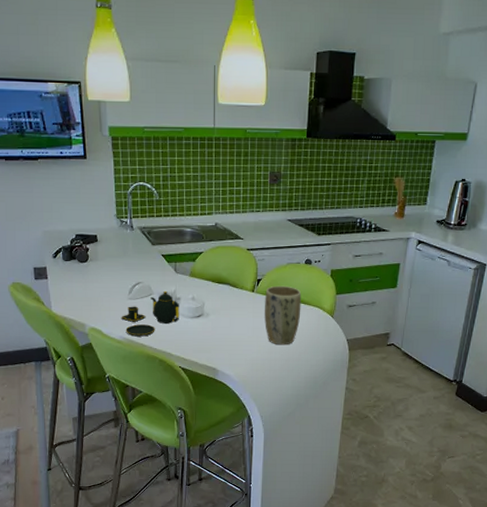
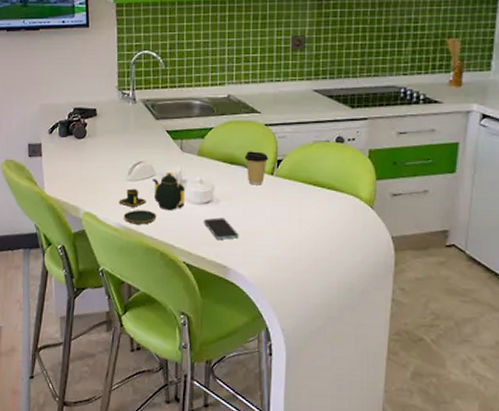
smartphone: none [196,329,226,347] -> present [204,217,239,240]
coffee cup: none [230,272,250,301] -> present [244,151,269,185]
plant pot: present [265,285,302,345] -> none [286,168,332,241]

